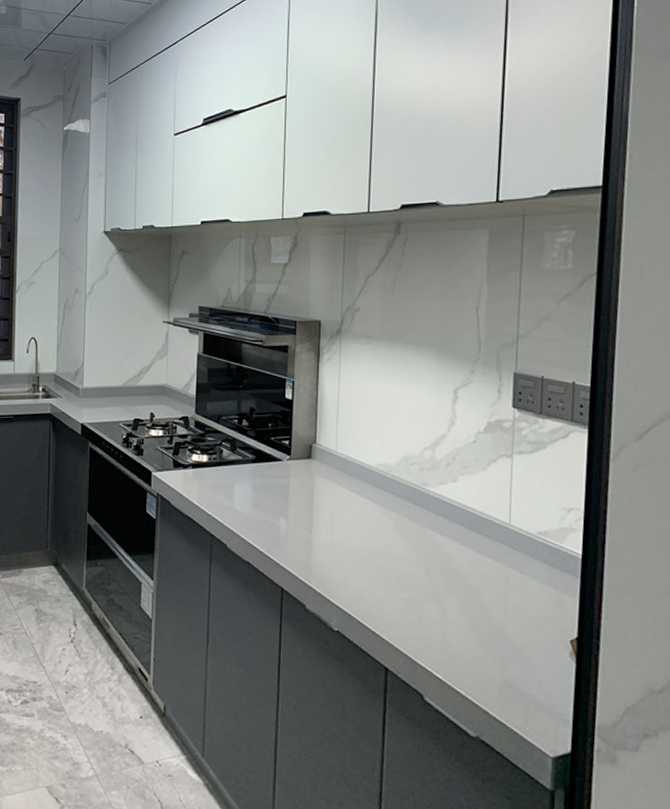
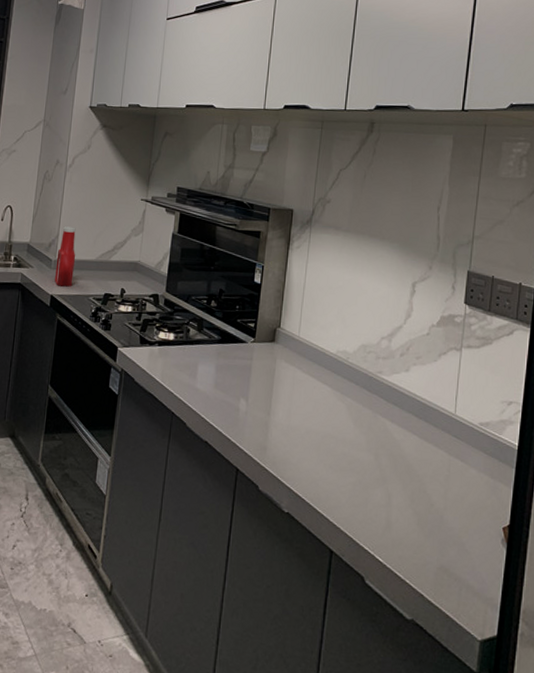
ketchup bottle: none [84,354,103,414] -> present [55,226,76,287]

